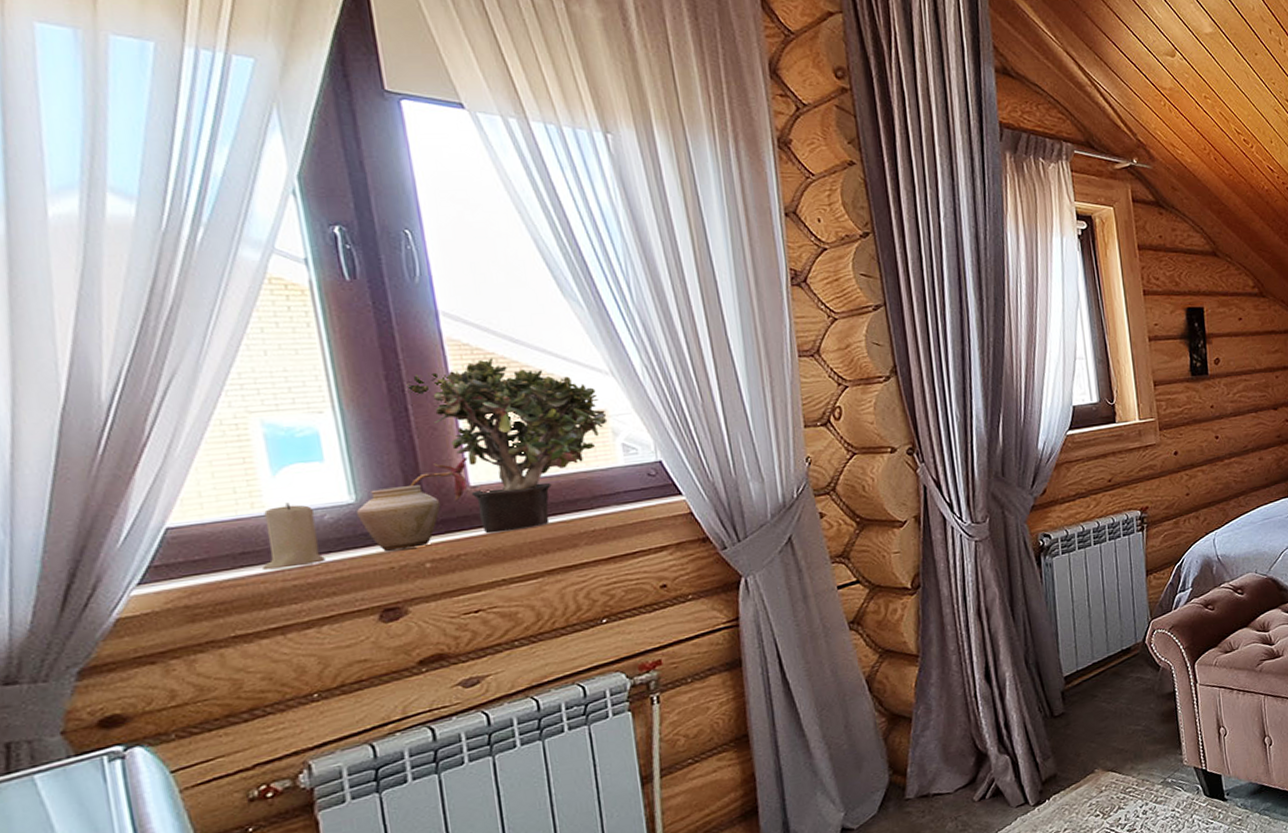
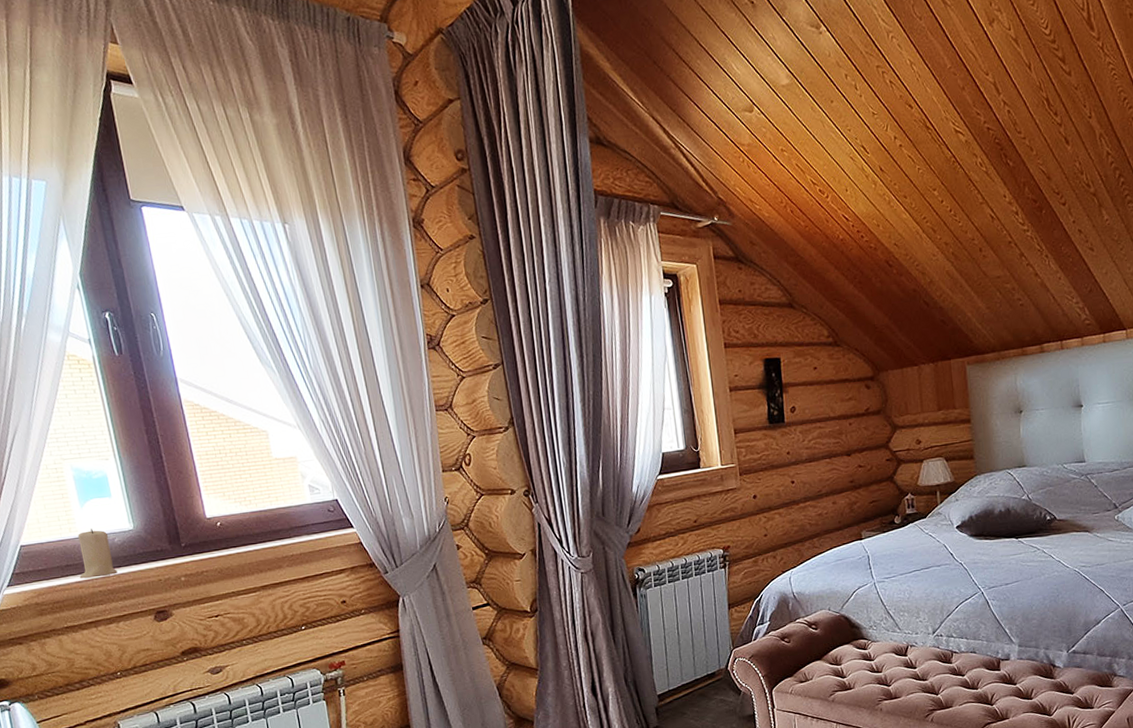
vase: present [357,457,468,552] -> none [135,495,205,568]
potted plant: present [405,358,608,534] -> none [159,415,298,556]

